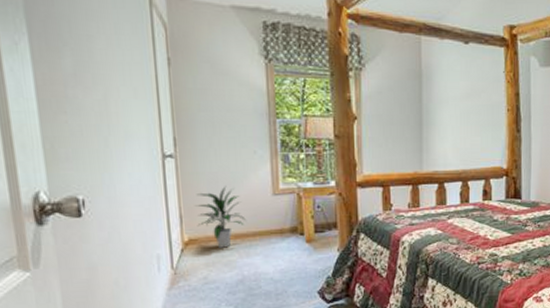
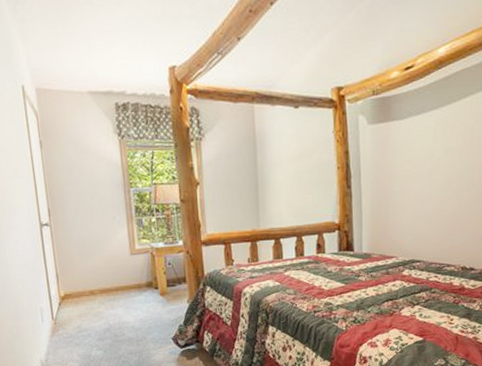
indoor plant: present [195,186,246,248] -> none [68,248,109,301]

